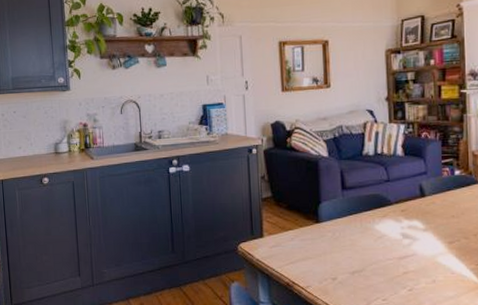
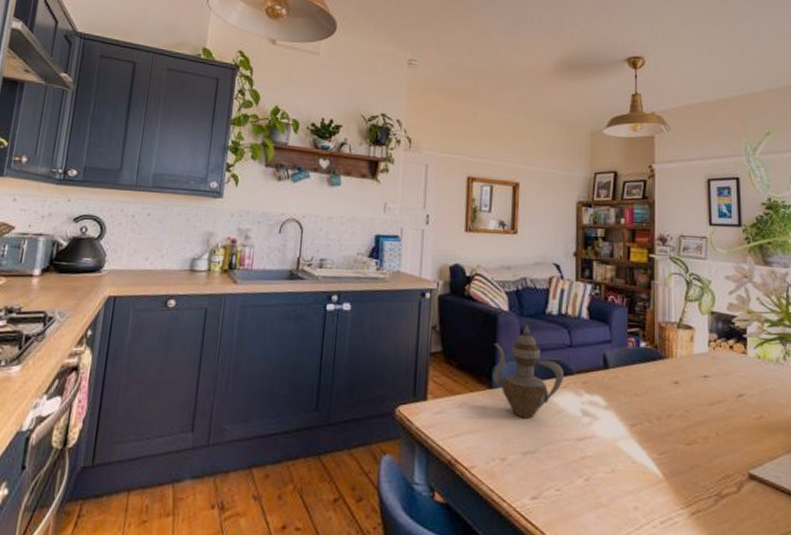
teapot: none [317,166,383,245] -> present [492,324,564,419]

